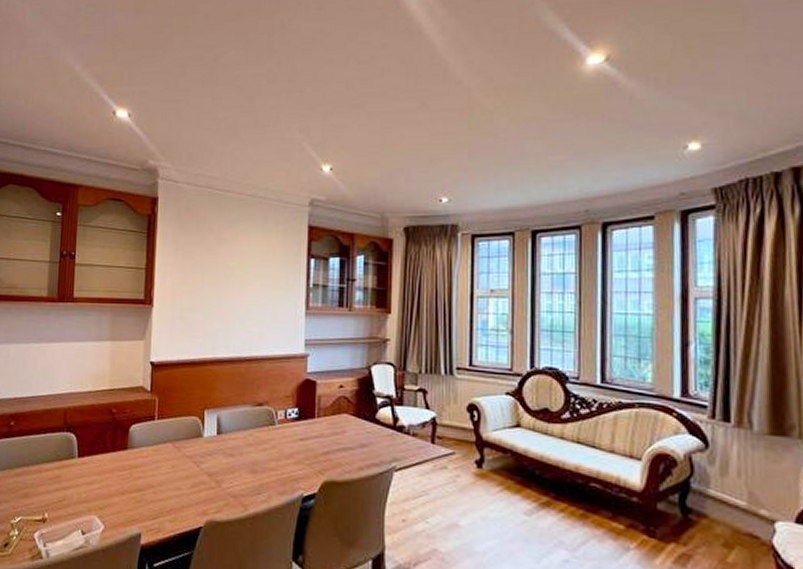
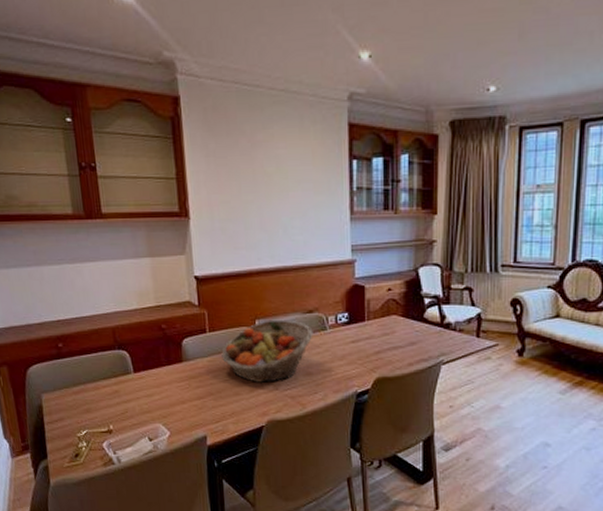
fruit basket: none [167,410,261,478] -> present [221,319,313,383]

